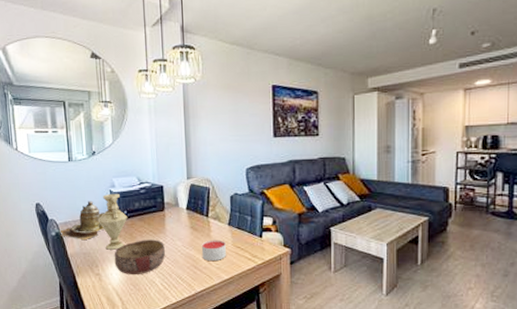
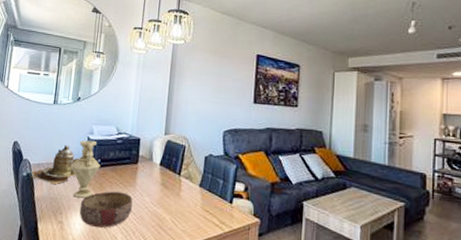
candle: present [201,240,226,261] -> none [168,199,195,223]

